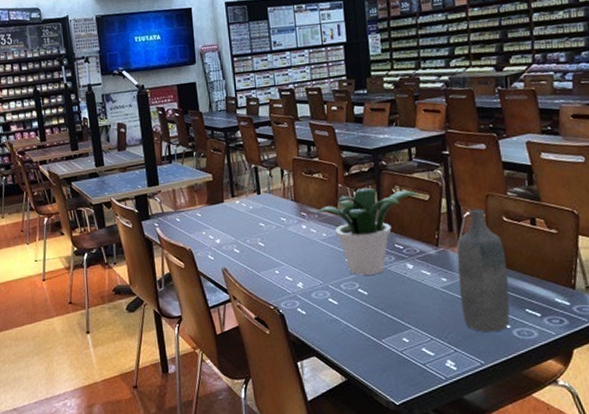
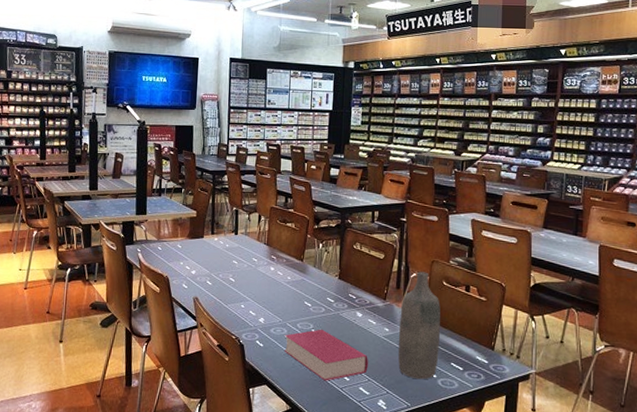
potted plant: present [315,188,421,275] -> none [284,241,377,318]
book: none [327,287,429,345] -> present [284,329,368,381]

